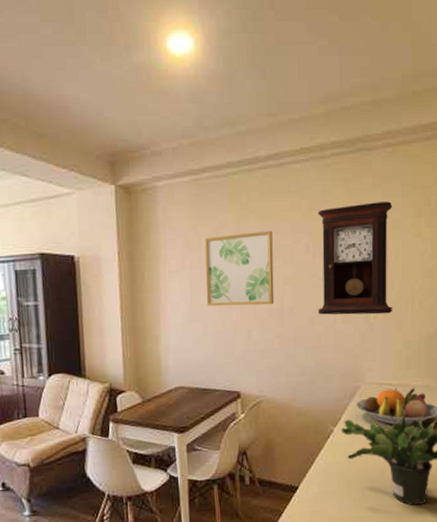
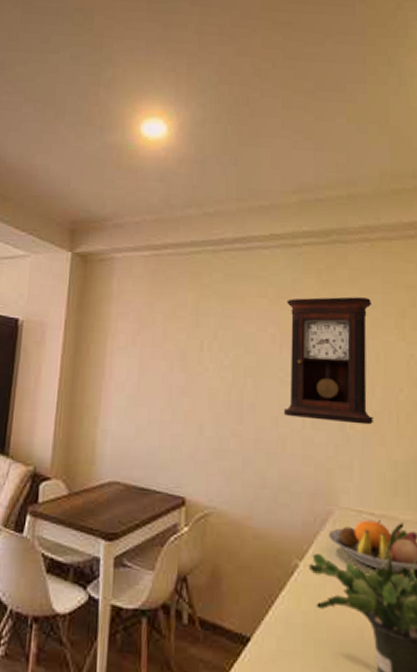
wall art: present [205,230,275,307] -> none [155,314,235,398]

